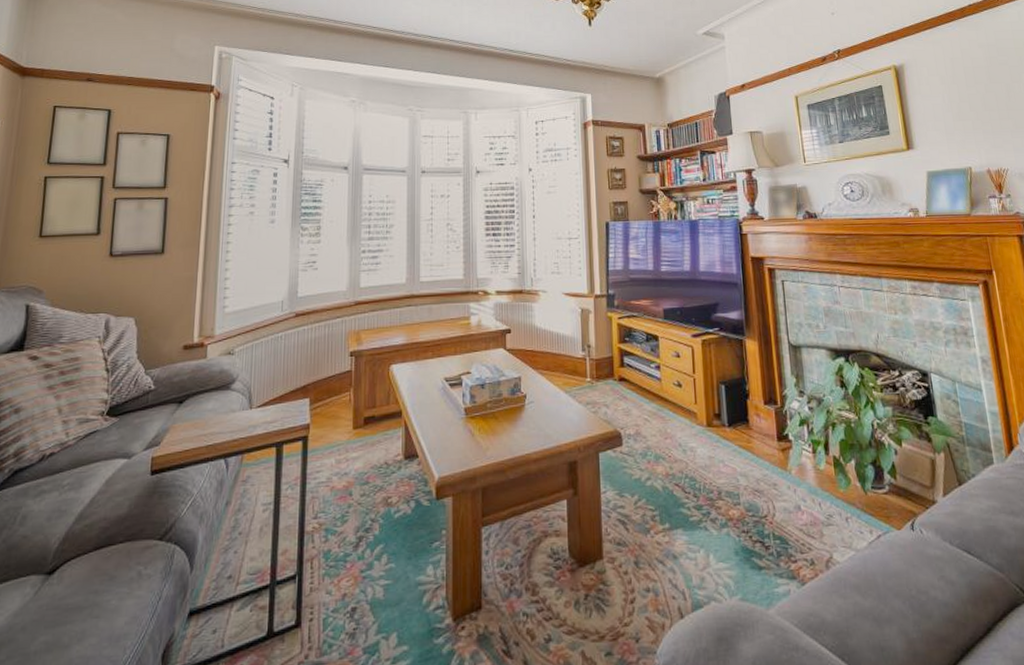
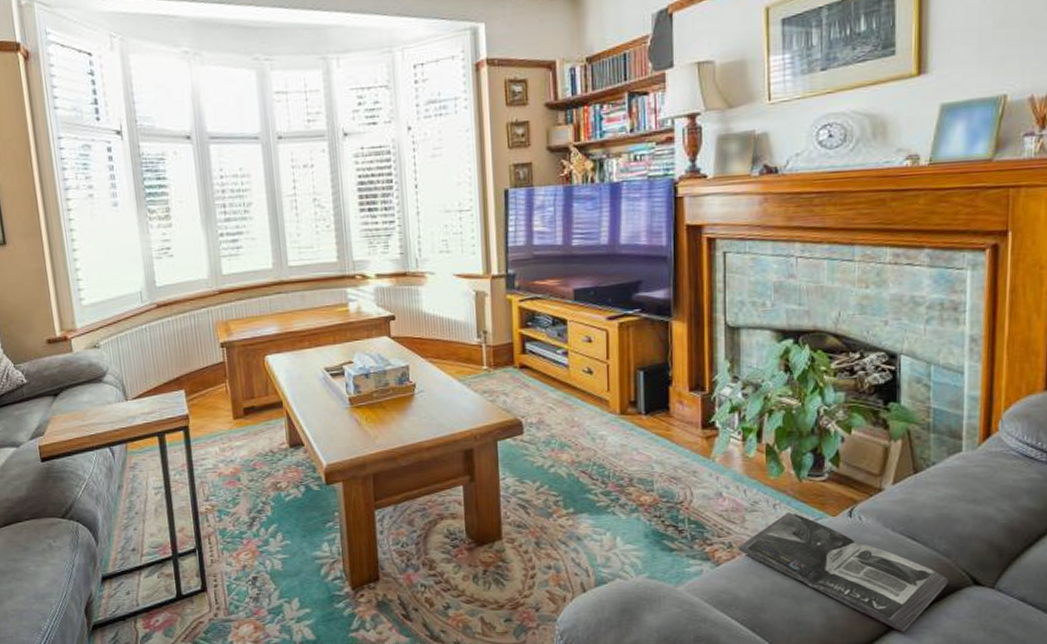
magazine: none [819,526,1006,658] -> present [737,512,948,633]

